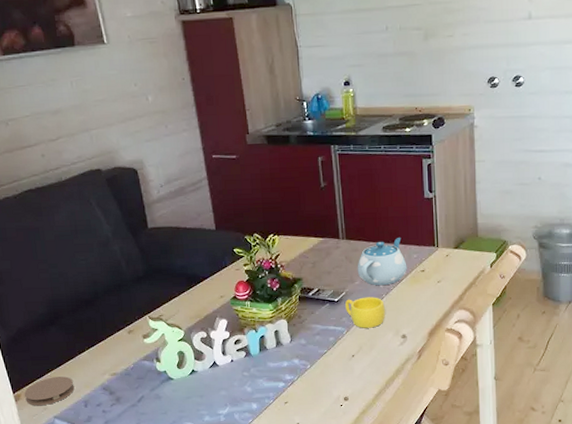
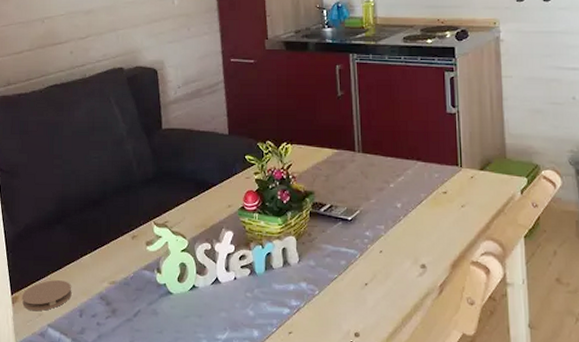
cup: present [345,297,385,328] -> none [359,218,403,254]
teapot: present [357,238,407,286] -> none [373,154,428,206]

